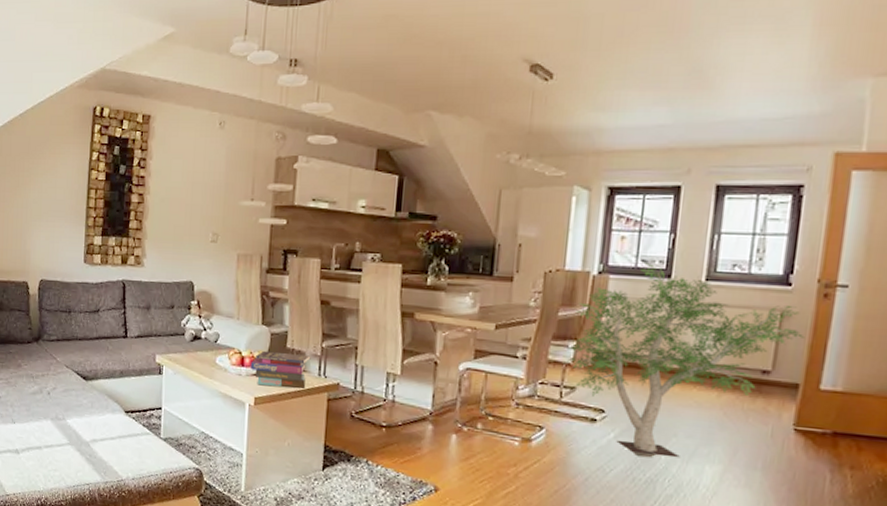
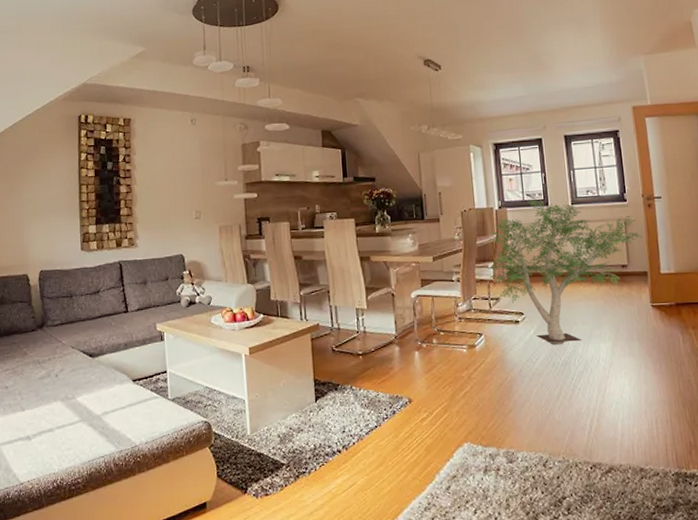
books: present [251,350,310,388] -> none [242,304,291,337]

